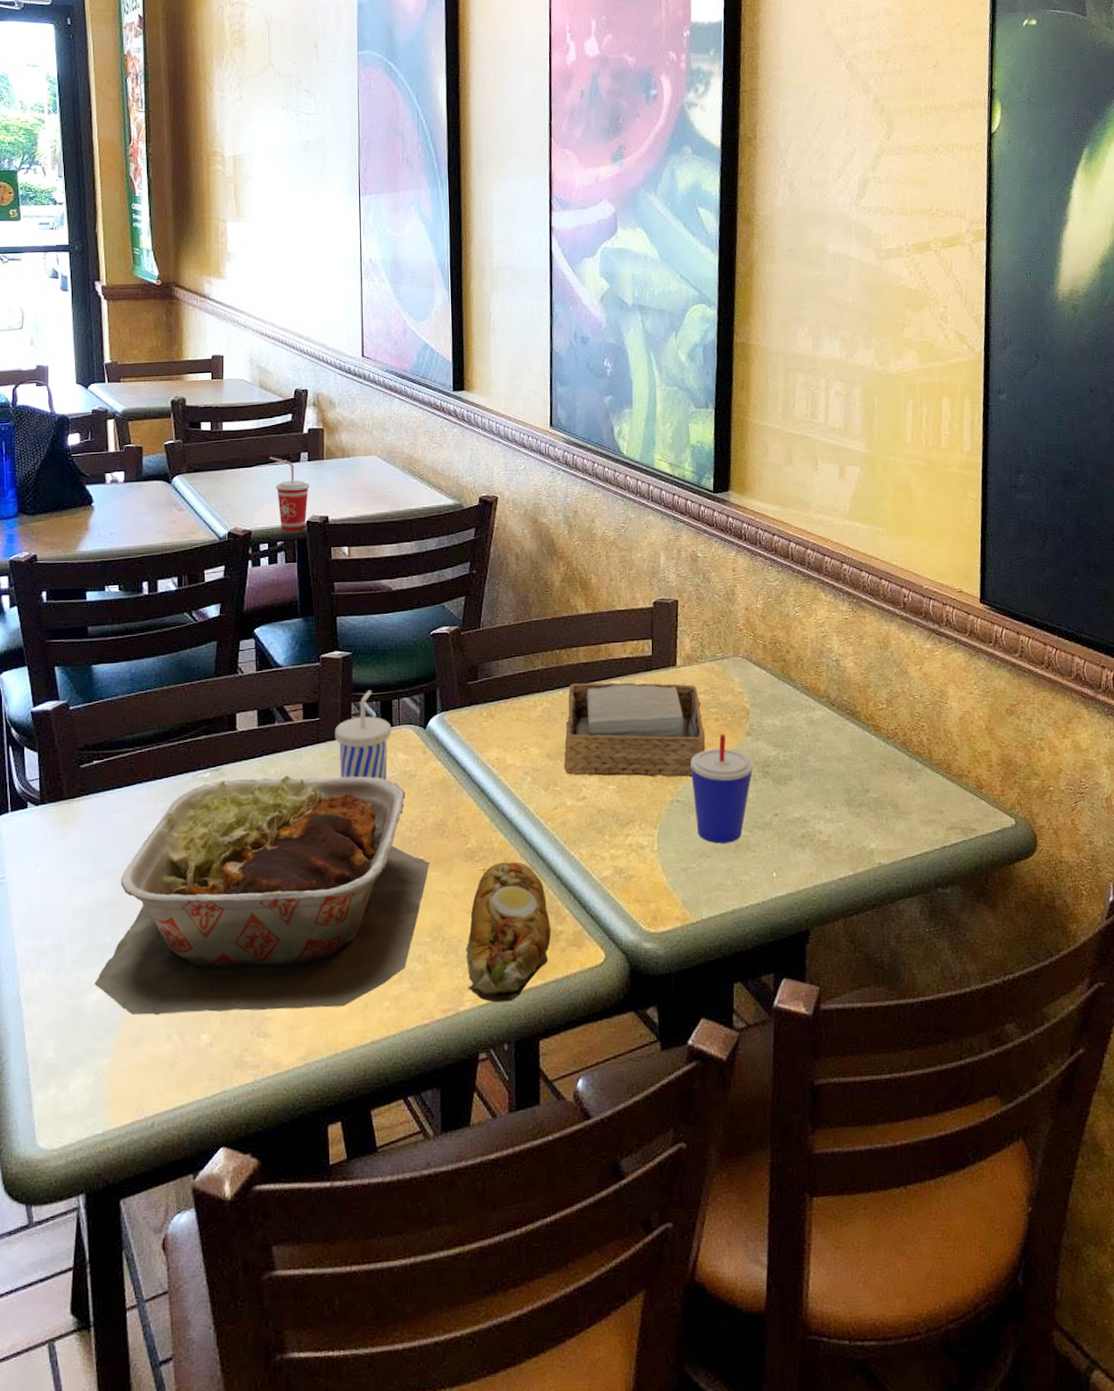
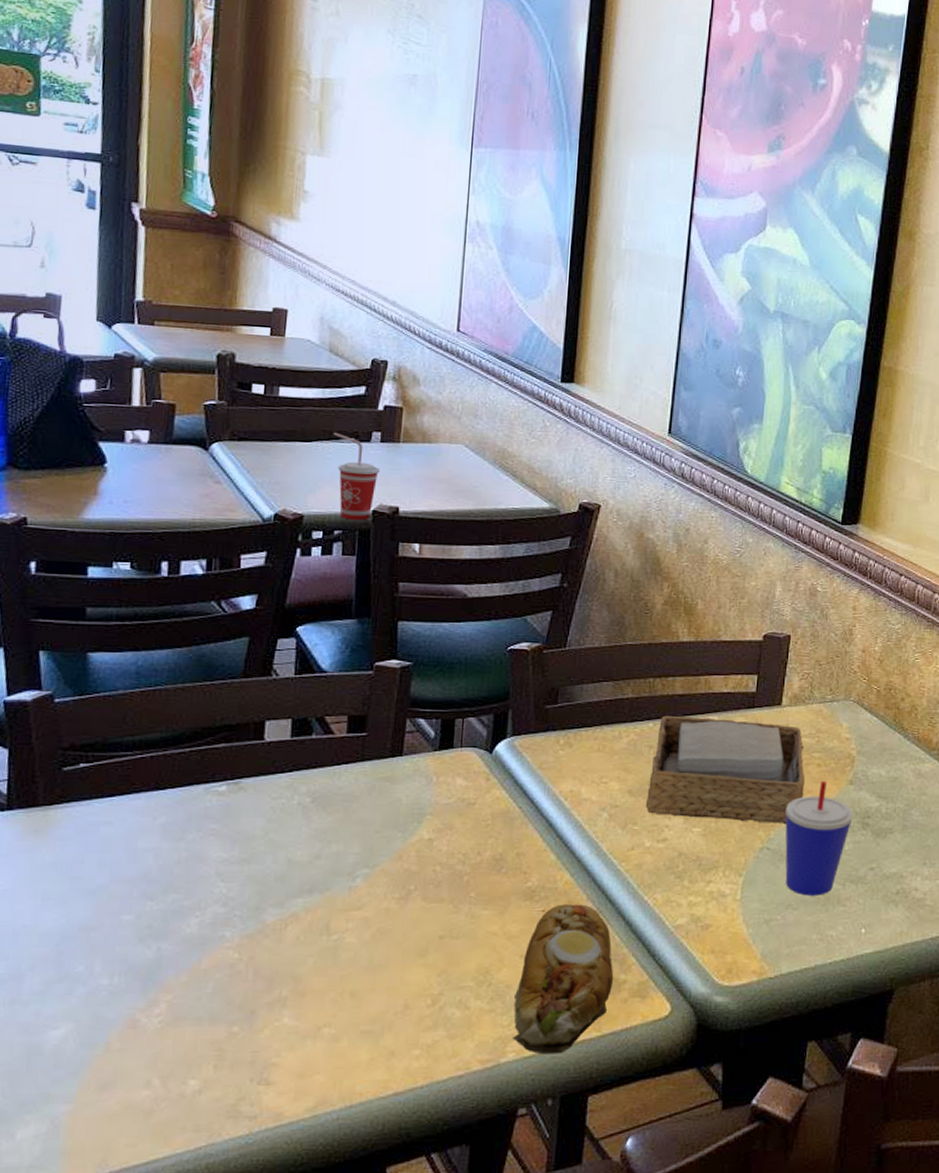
takeout container: present [94,776,430,1016] -> none [58,795,482,1058]
beverage cup: present [335,690,392,781] -> none [383,706,452,808]

